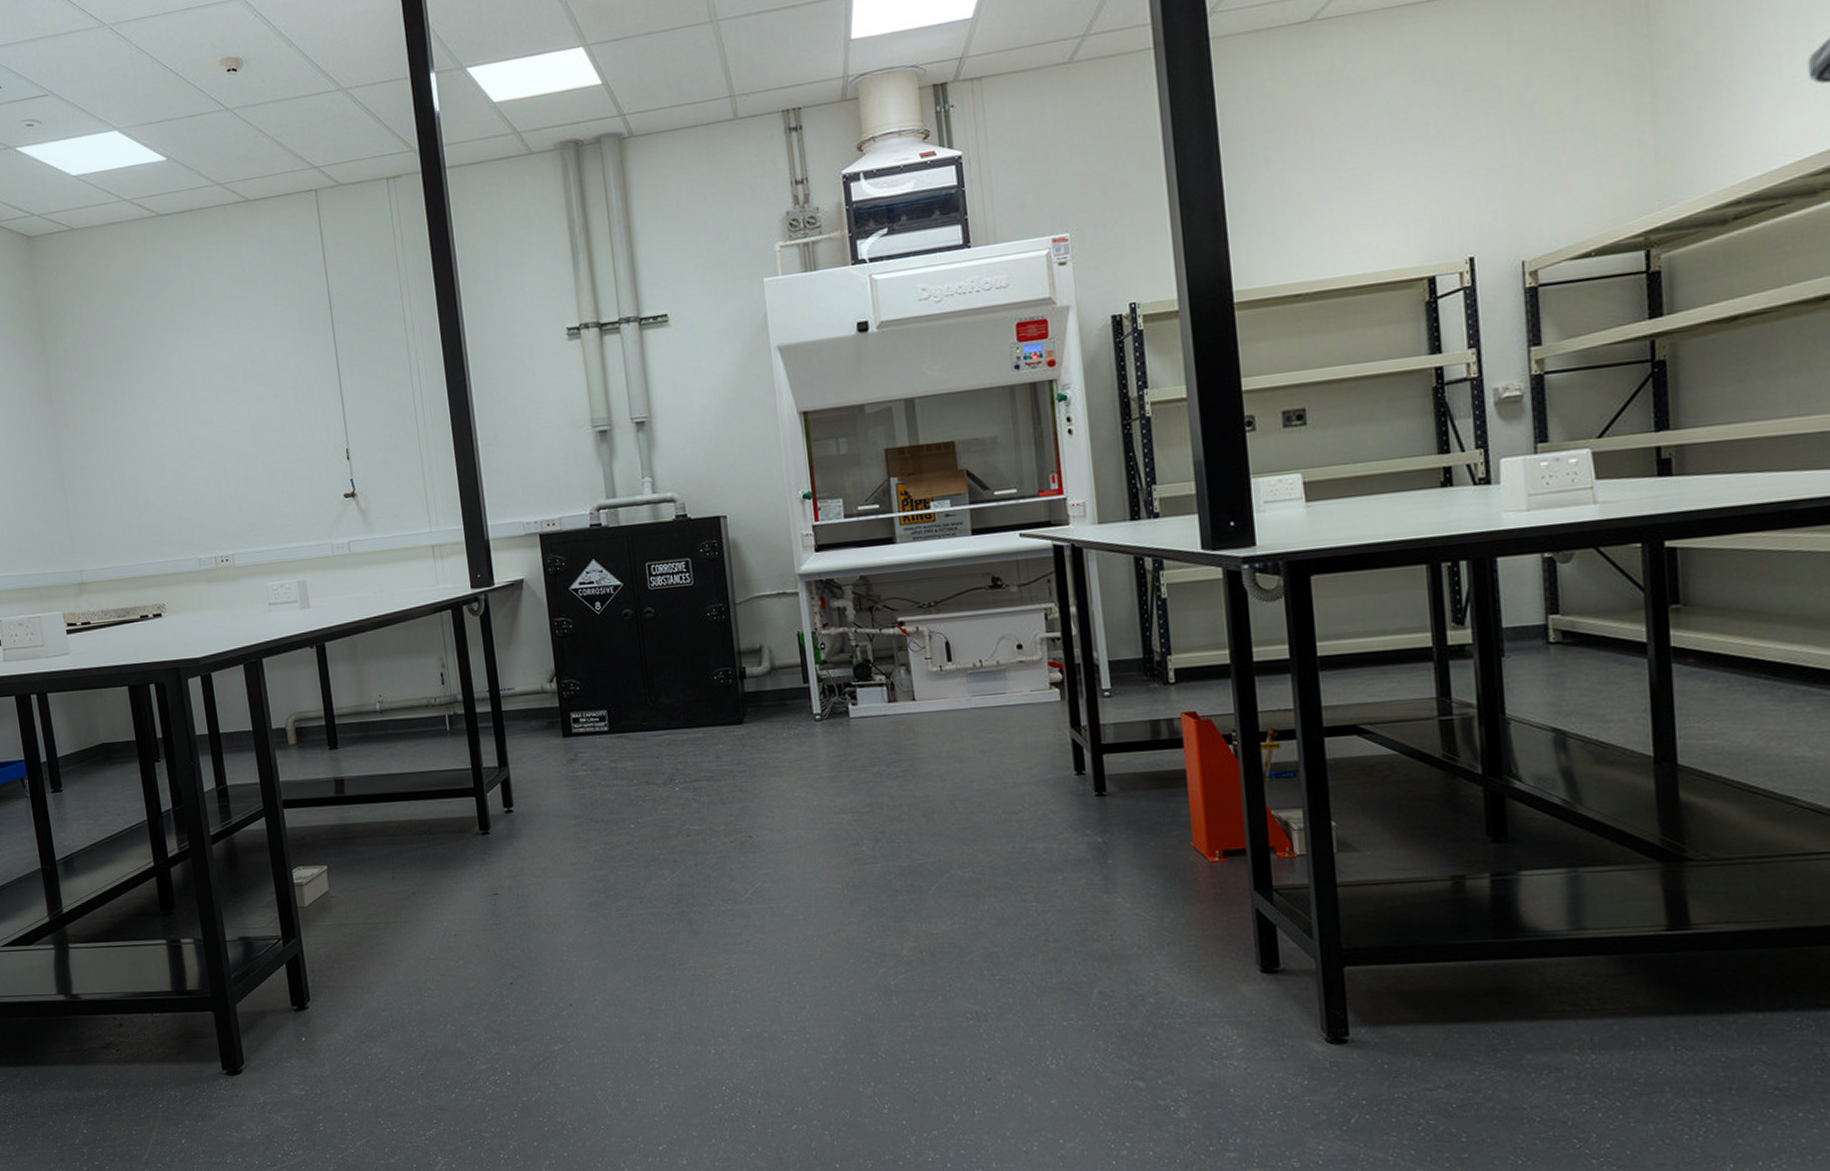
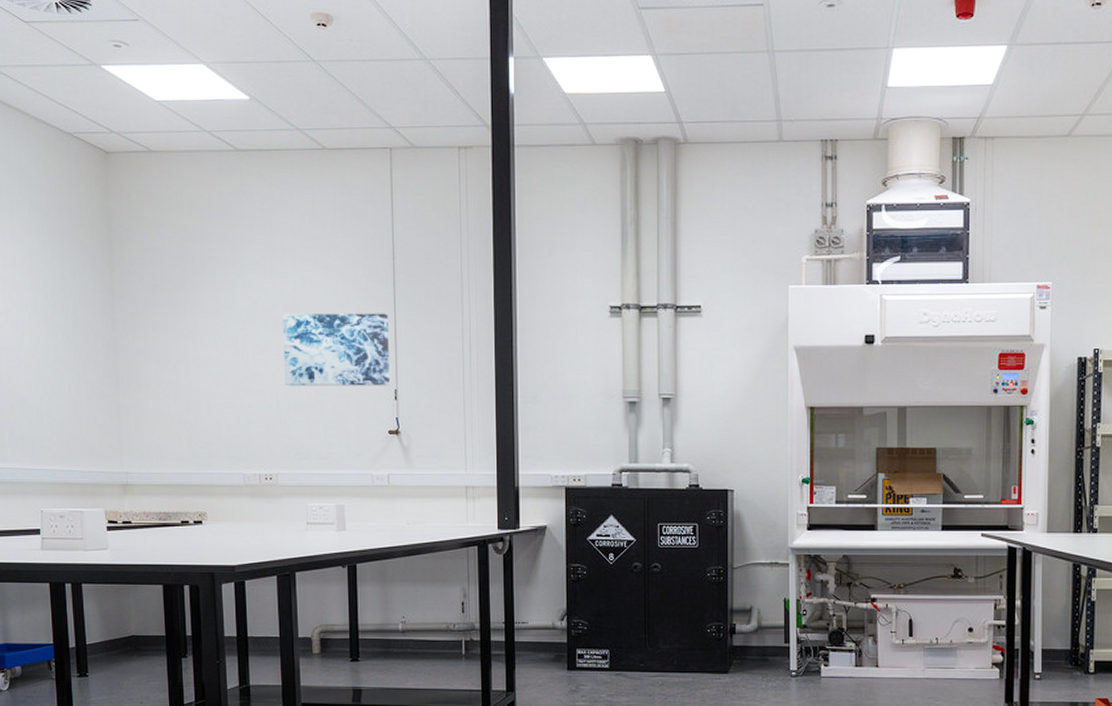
wall art: none [221,367,340,459] -> present [282,313,390,386]

